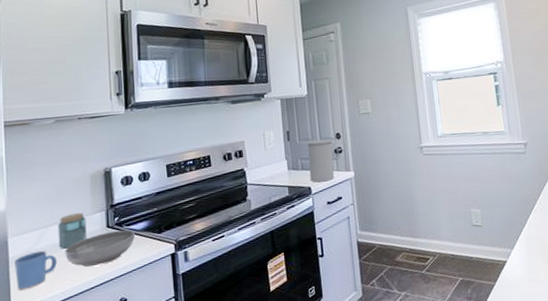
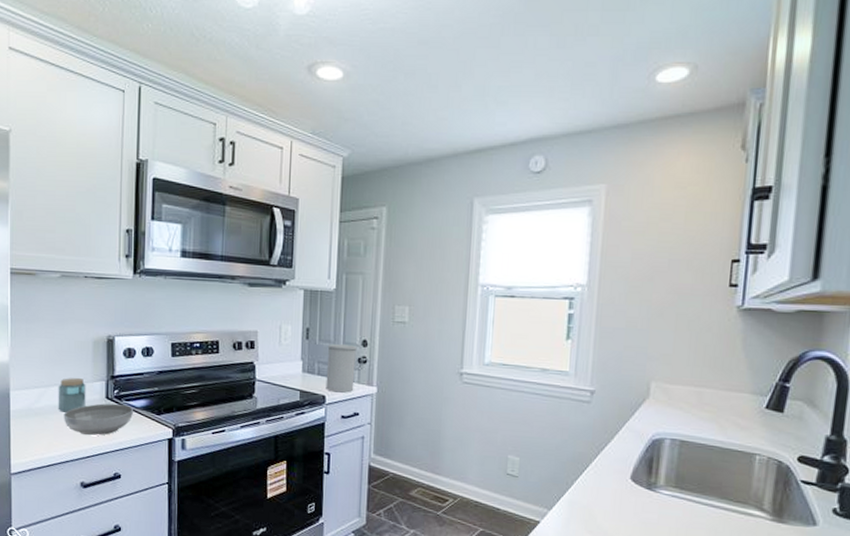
mug: present [14,251,58,291] -> none [15,409,56,446]

